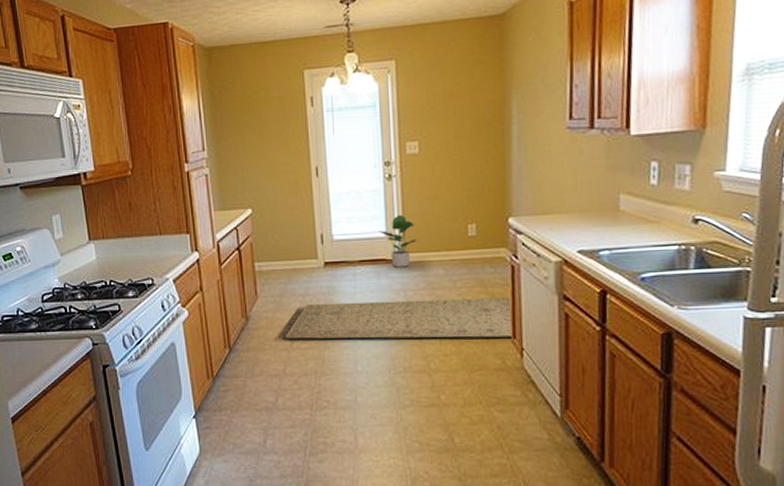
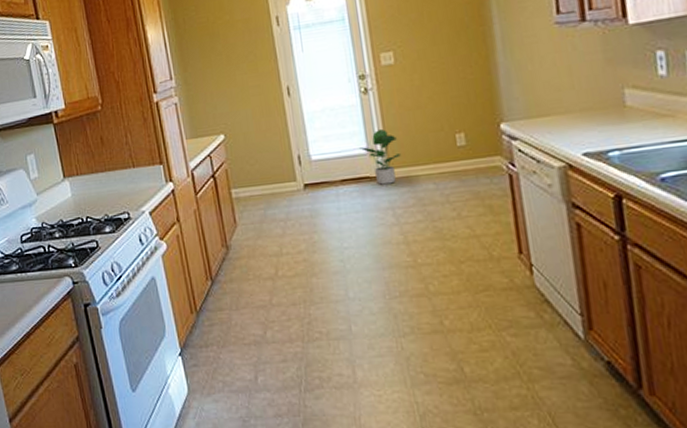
rug: present [277,297,513,340] -> none [260,208,517,269]

